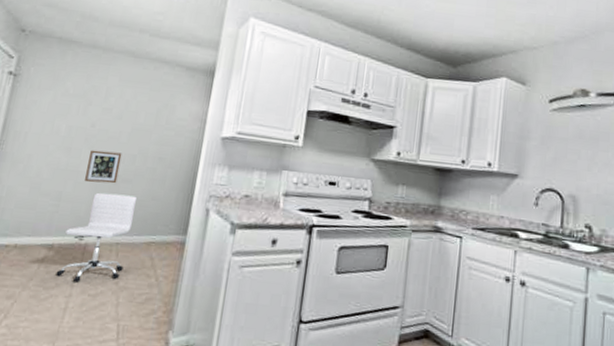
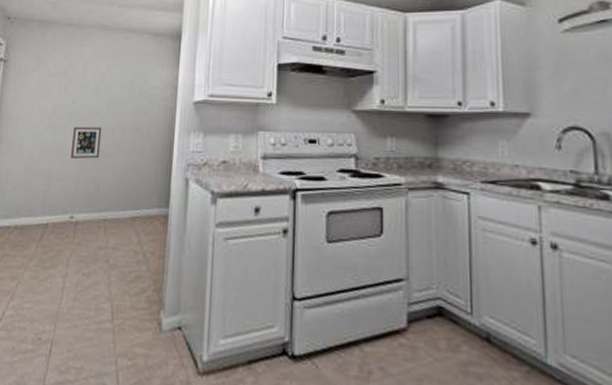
chair: present [56,192,138,282] -> none [52,168,120,261]

